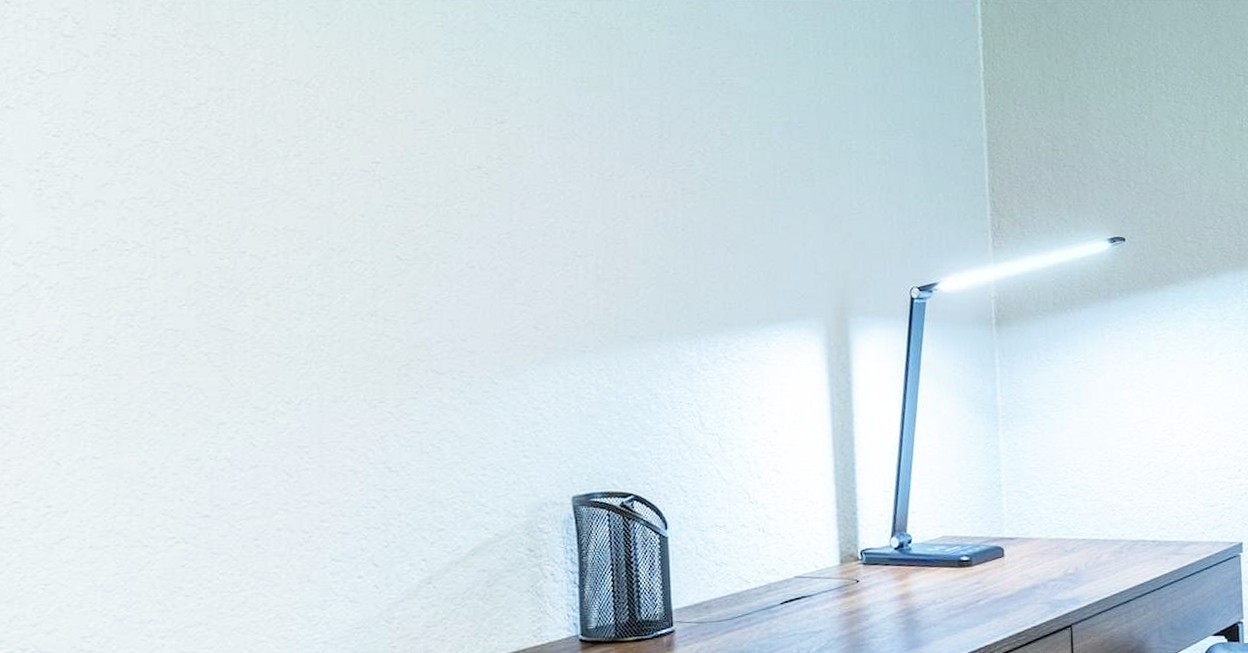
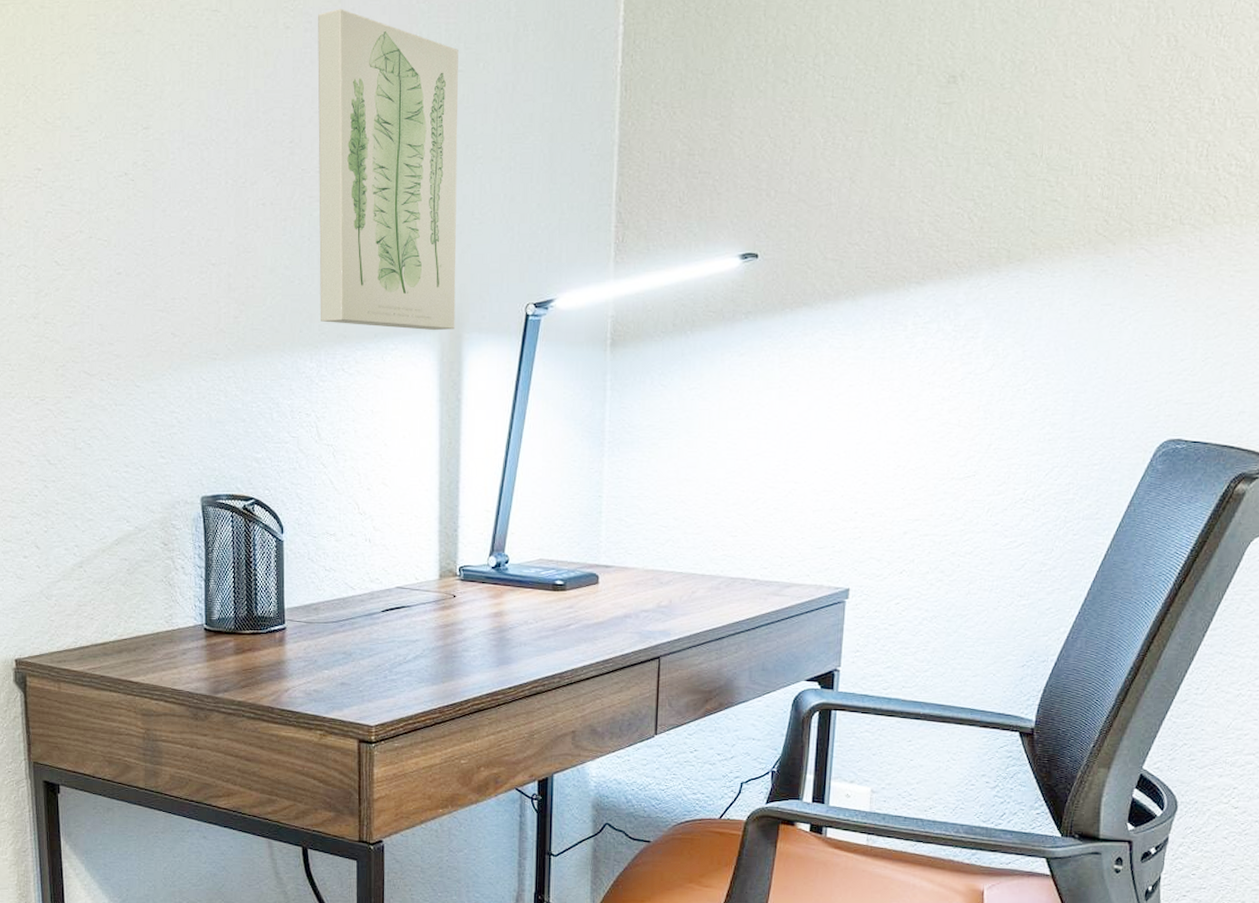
wall art: none [683,15,840,316] -> present [318,9,459,331]

